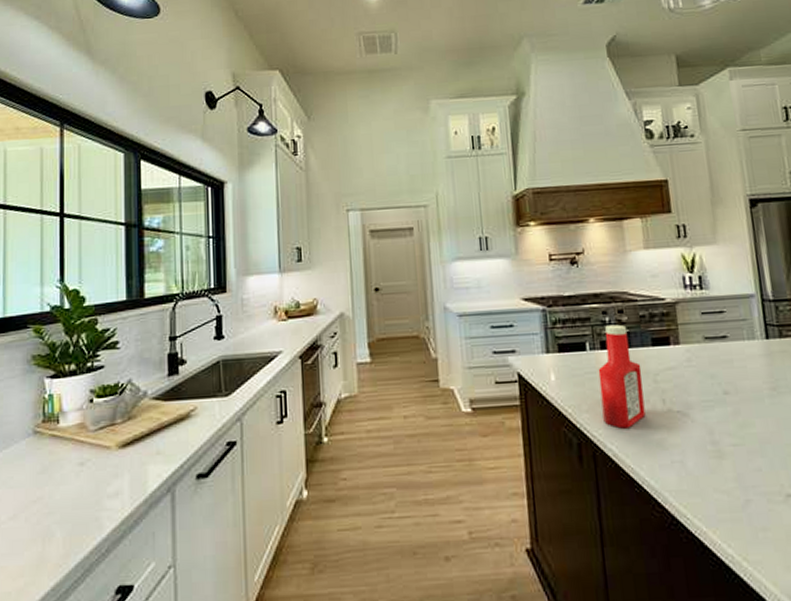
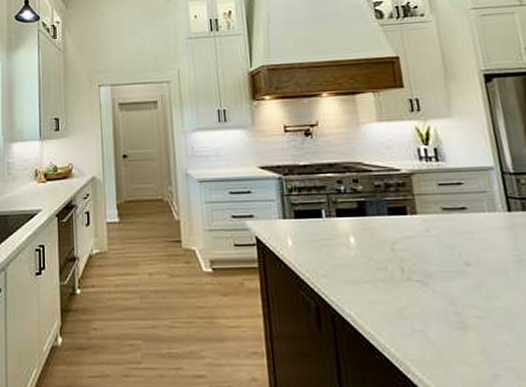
ketchup bottle: present [598,324,646,429] -> none [334,193,384,295]

